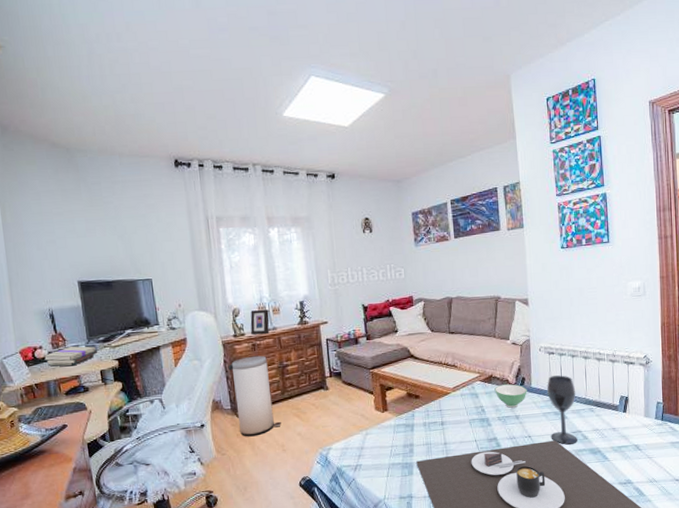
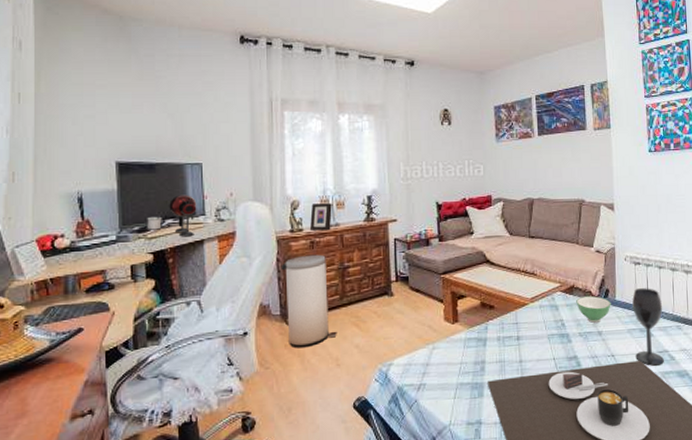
books: present [44,346,98,367] -> none [65,236,131,259]
desk lamp: none [110,307,151,345] -> present [147,194,197,237]

